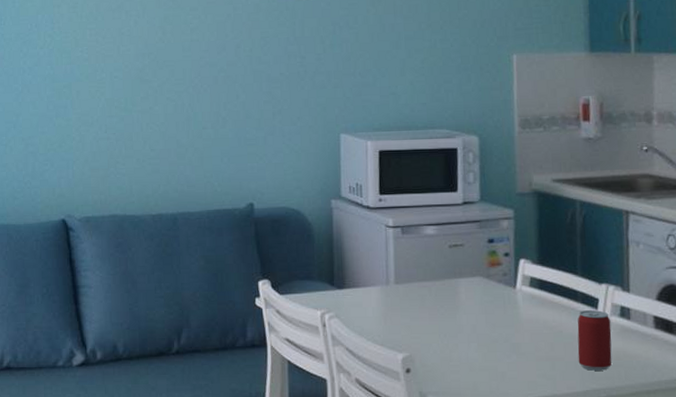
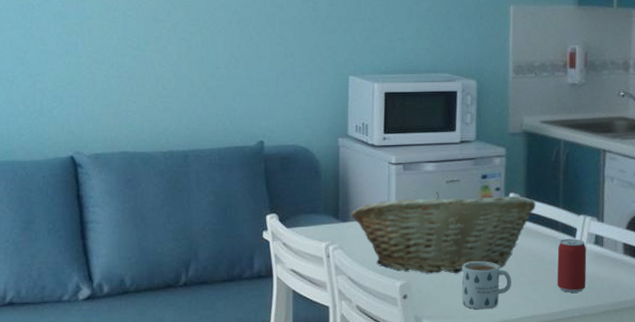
fruit basket: none [346,257,551,347] -> present [351,191,536,274]
mug: none [470,333,526,387] -> present [461,261,511,310]

